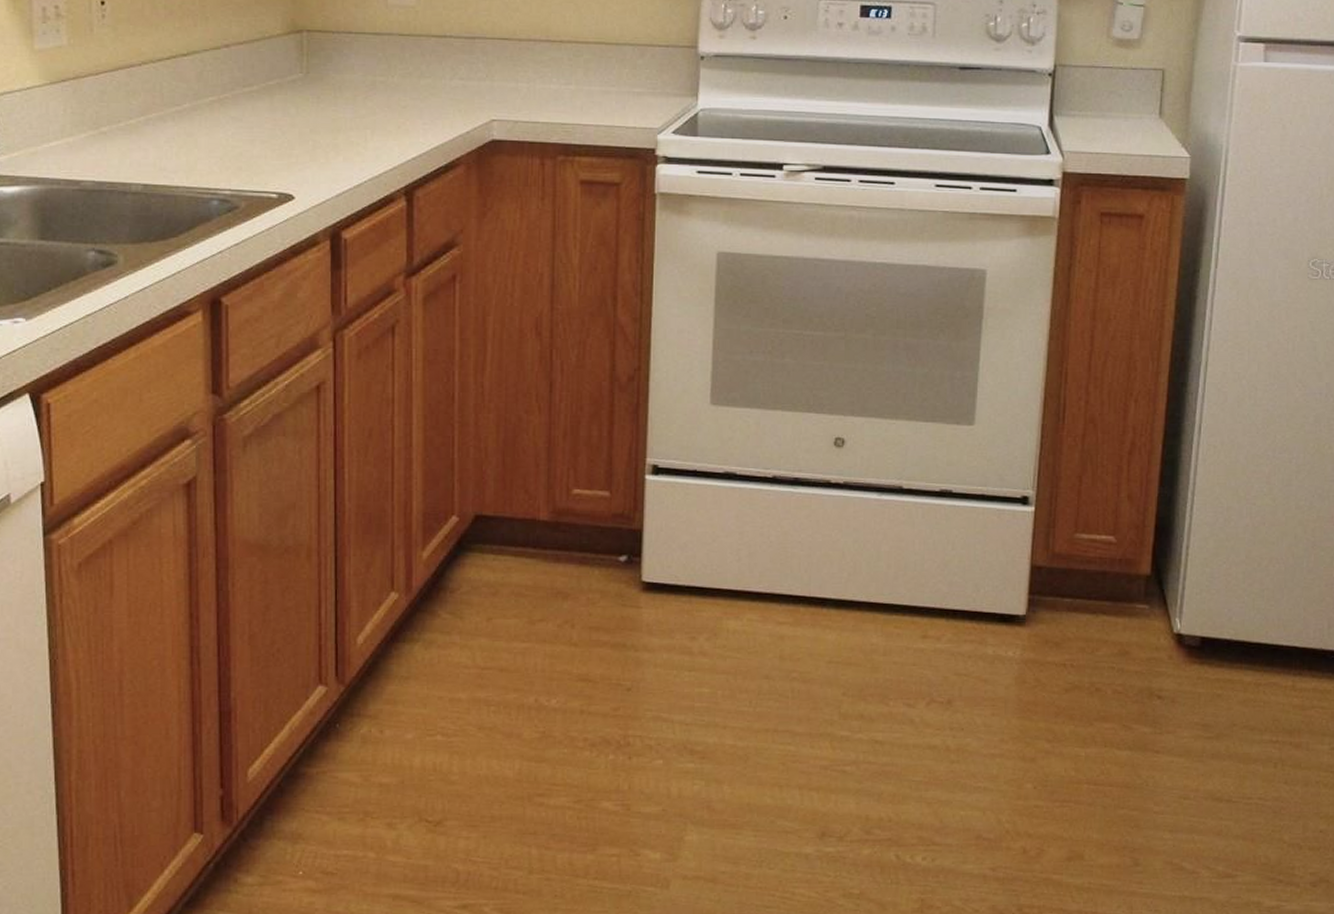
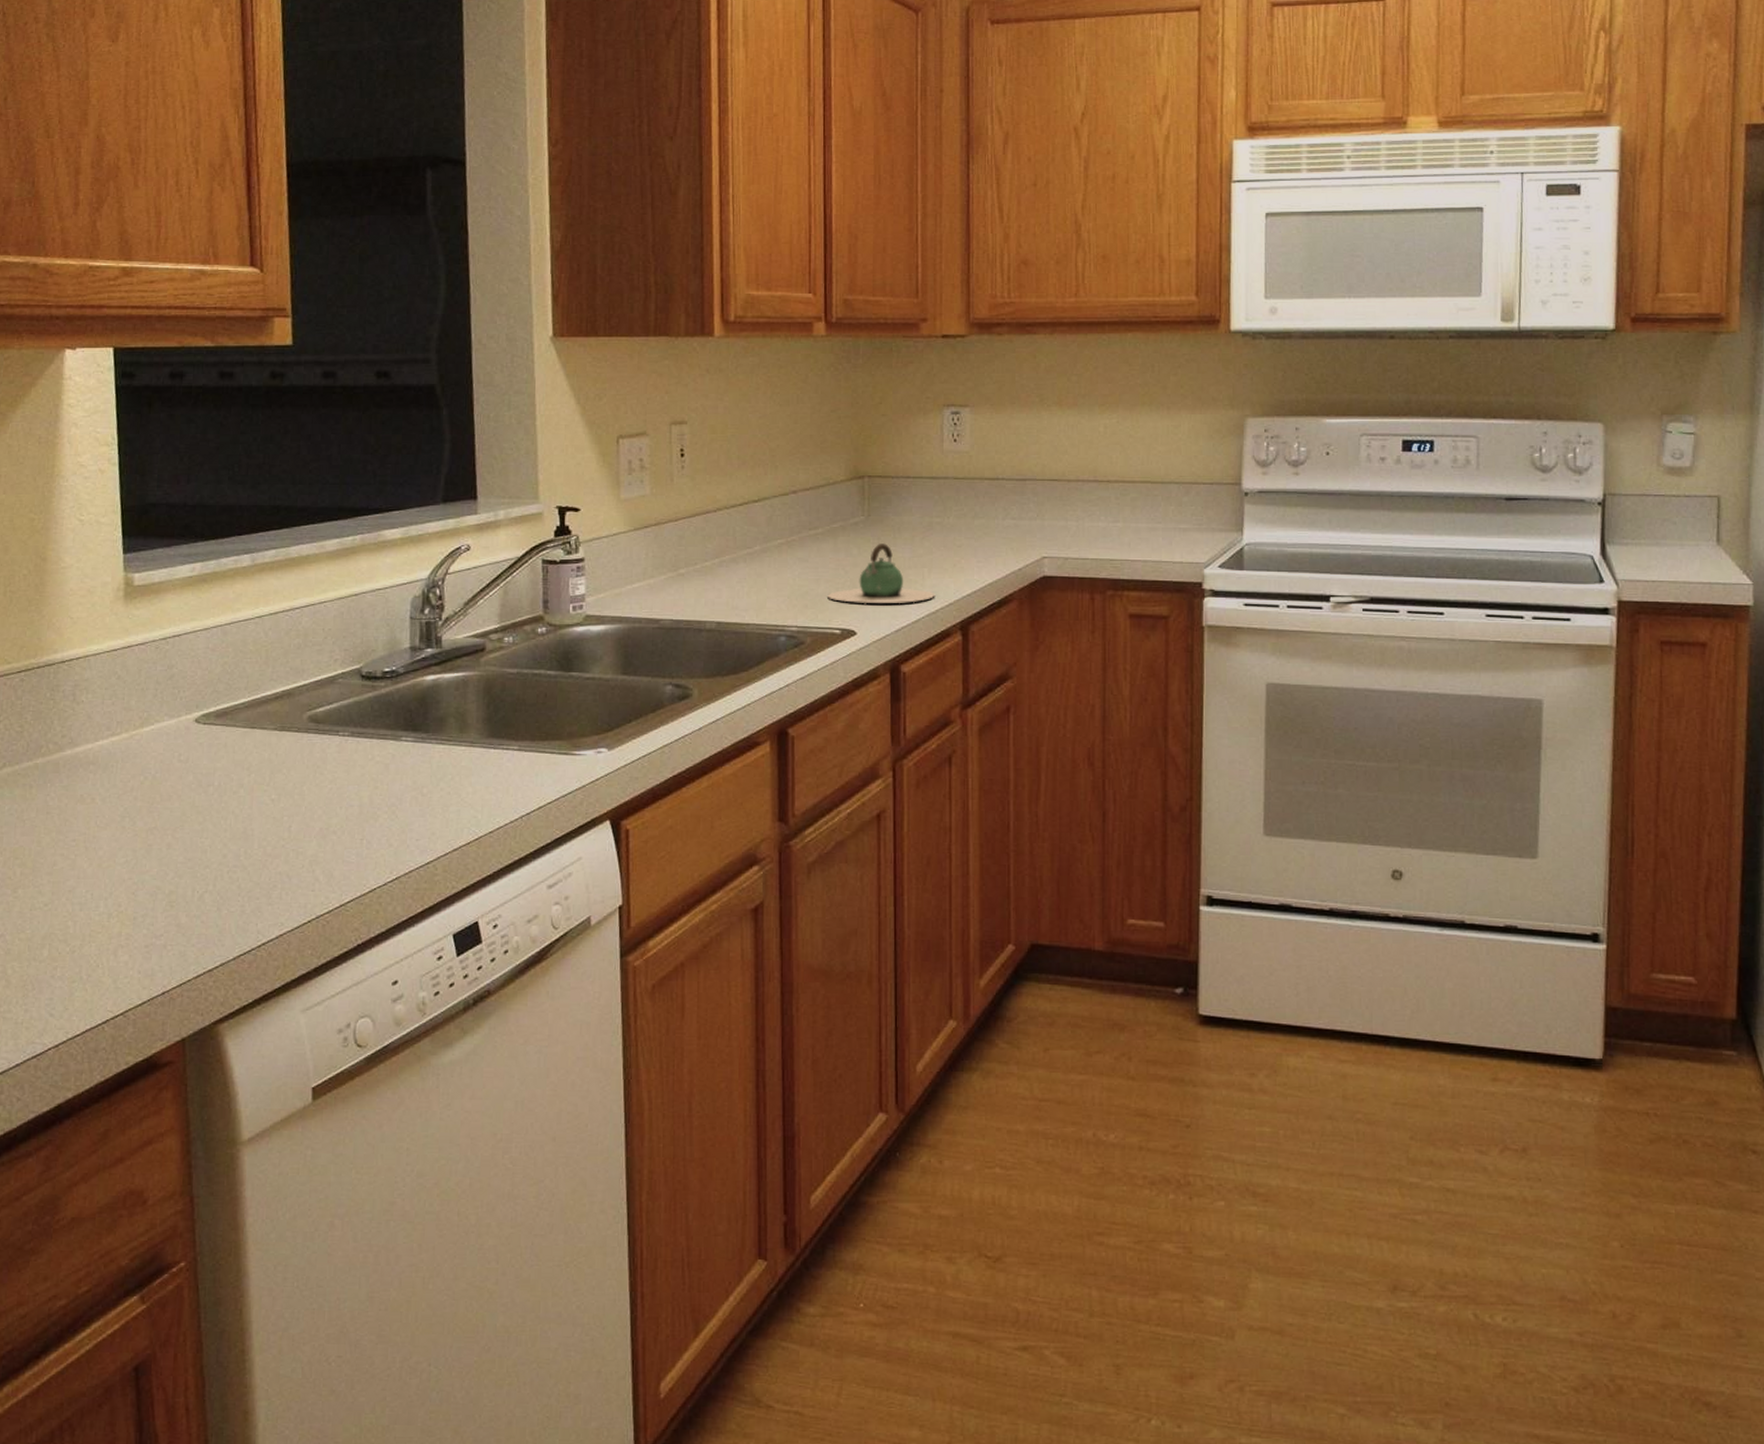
teapot: none [263,102,379,167] -> present [827,542,935,604]

